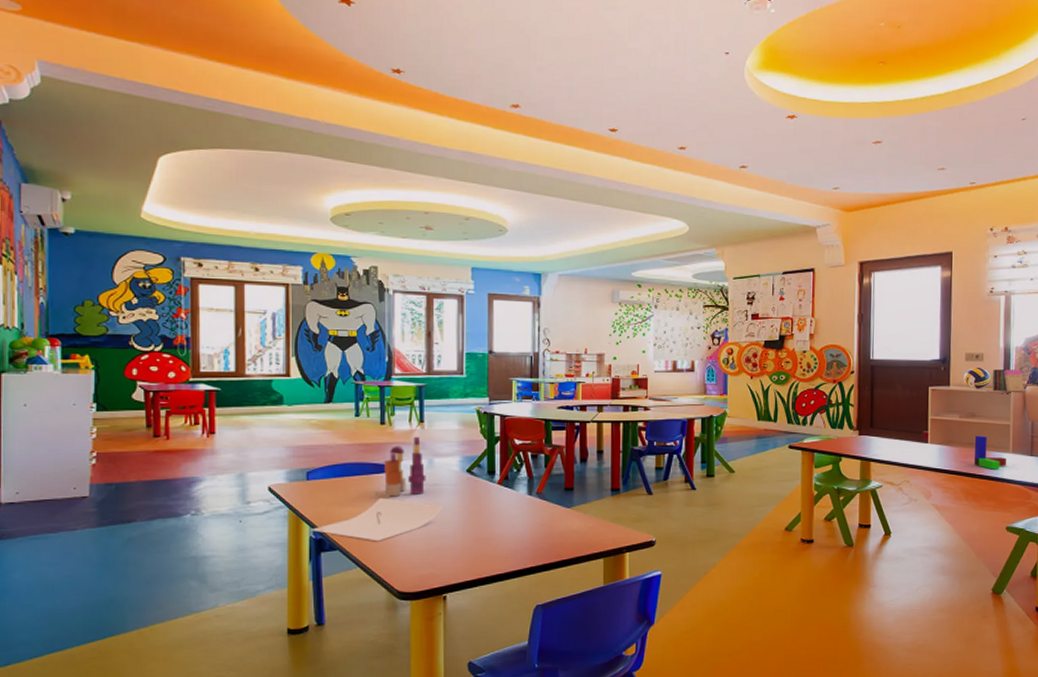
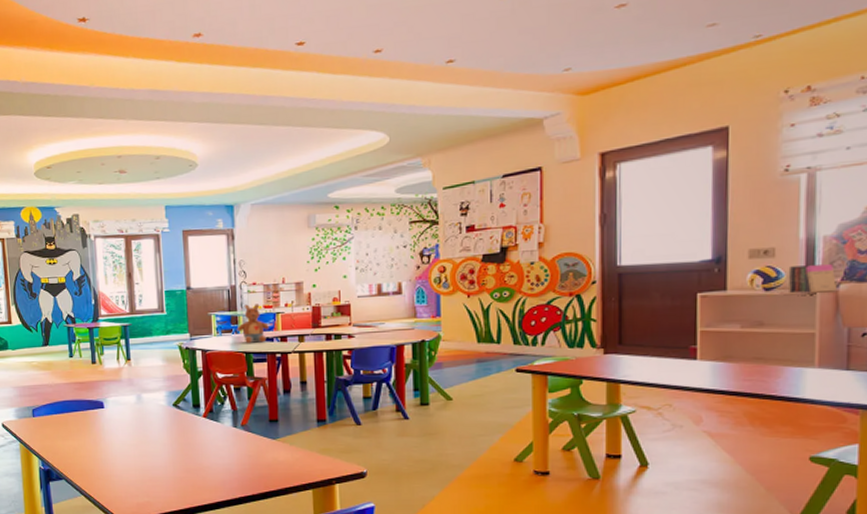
paper sheet: present [310,498,444,542] -> none [39,432,154,472]
toy blocks: present [374,436,426,498] -> none [91,373,136,432]
stuffed toy: none [537,372,569,412] -> present [236,304,269,344]
toy blocks: present [974,435,1006,470] -> none [762,347,810,389]

